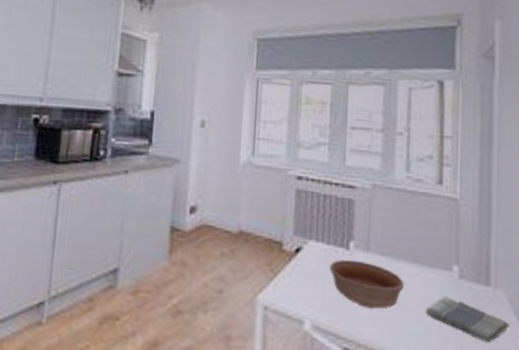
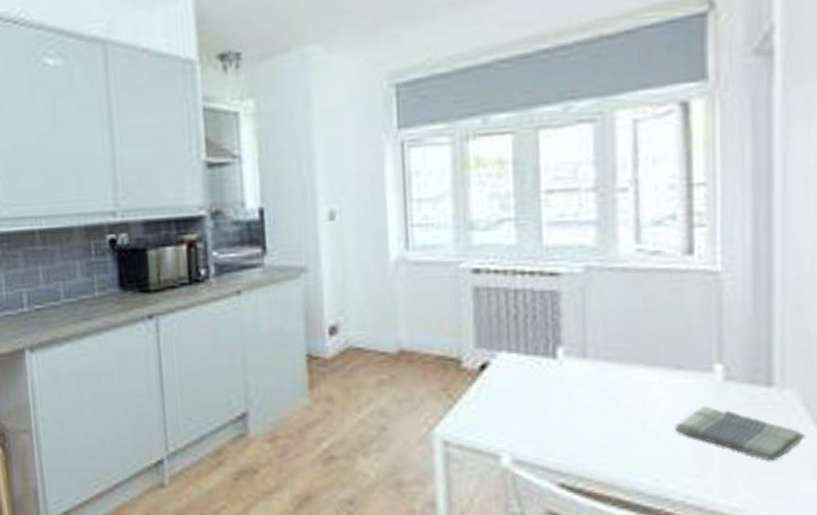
bowl: present [329,259,405,310] -> none [529,371,642,433]

